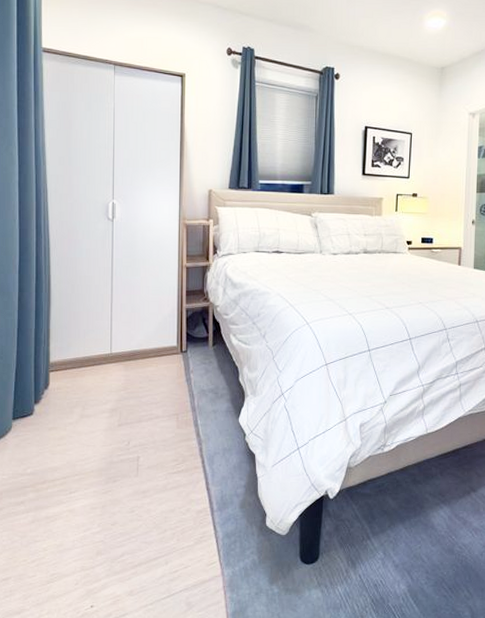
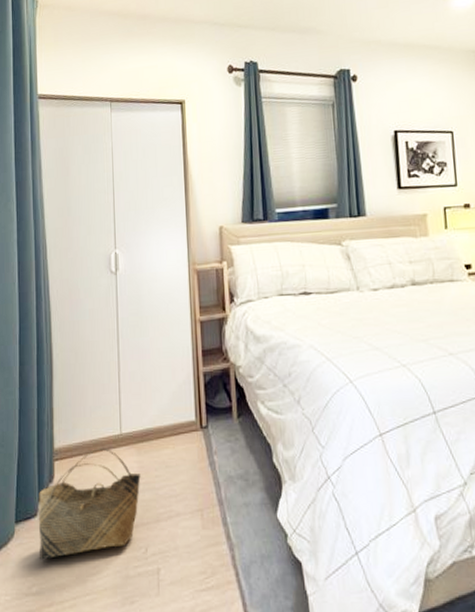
basket: none [34,363,127,449] -> present [38,447,141,560]

